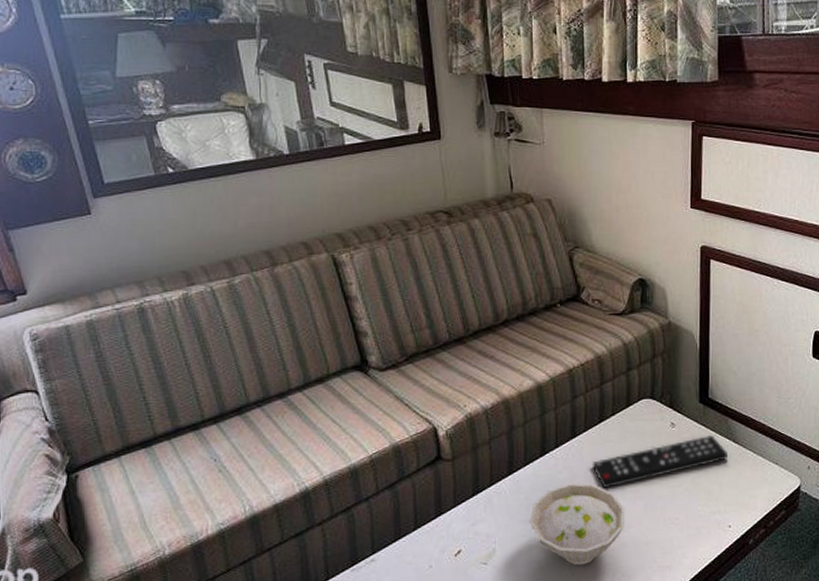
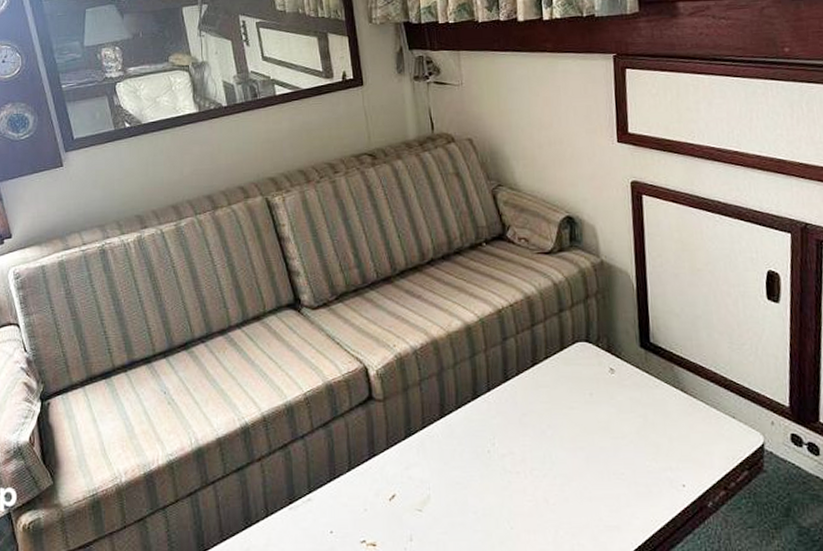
bowl: present [529,483,625,566] -> none [463,429,566,519]
remote control: present [593,434,728,489] -> none [528,382,676,437]

